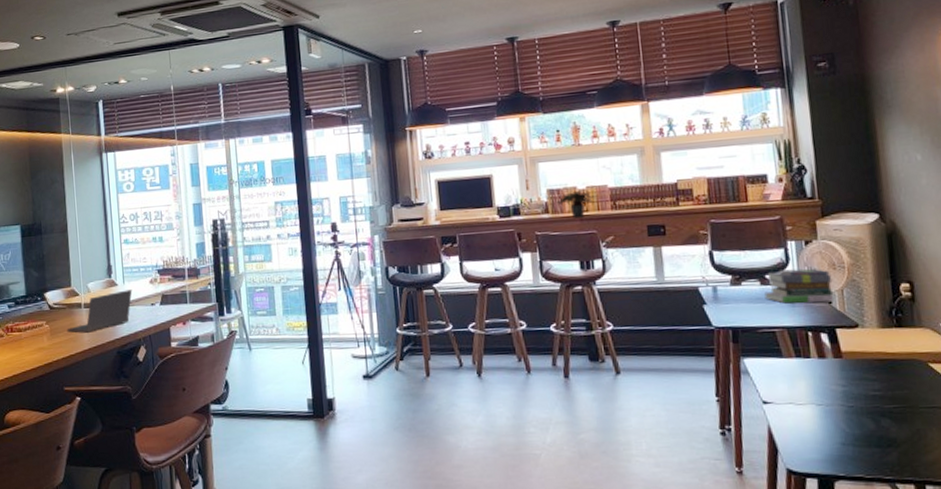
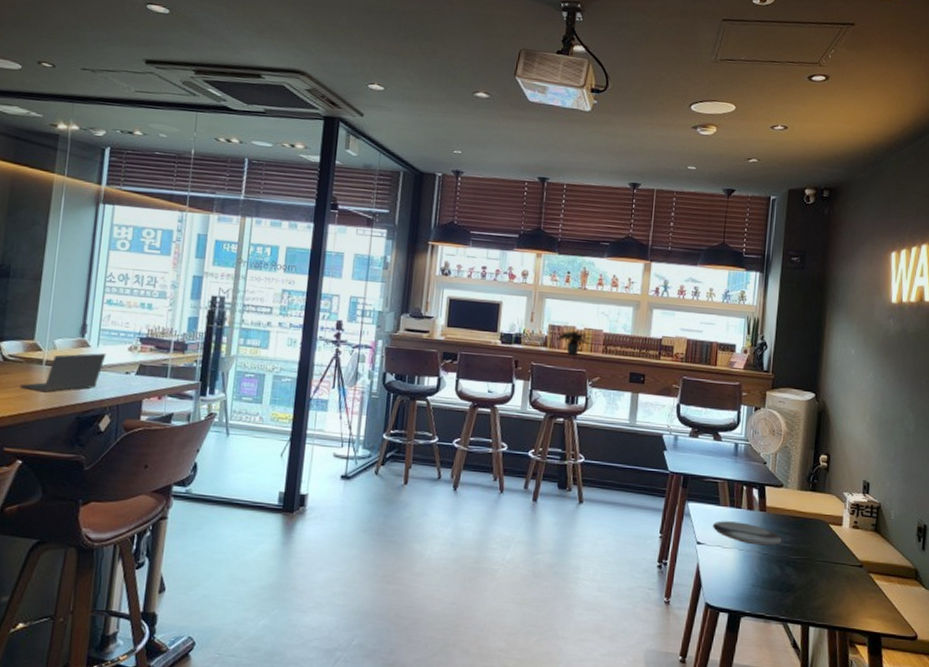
books: present [764,268,834,304] -> none [715,429,770,463]
plate: none [777,373,870,398] -> present [712,521,782,546]

